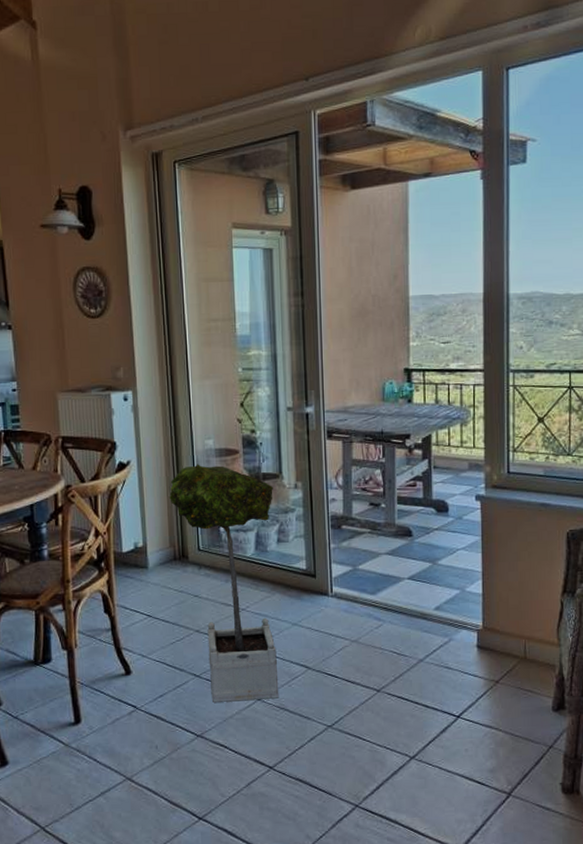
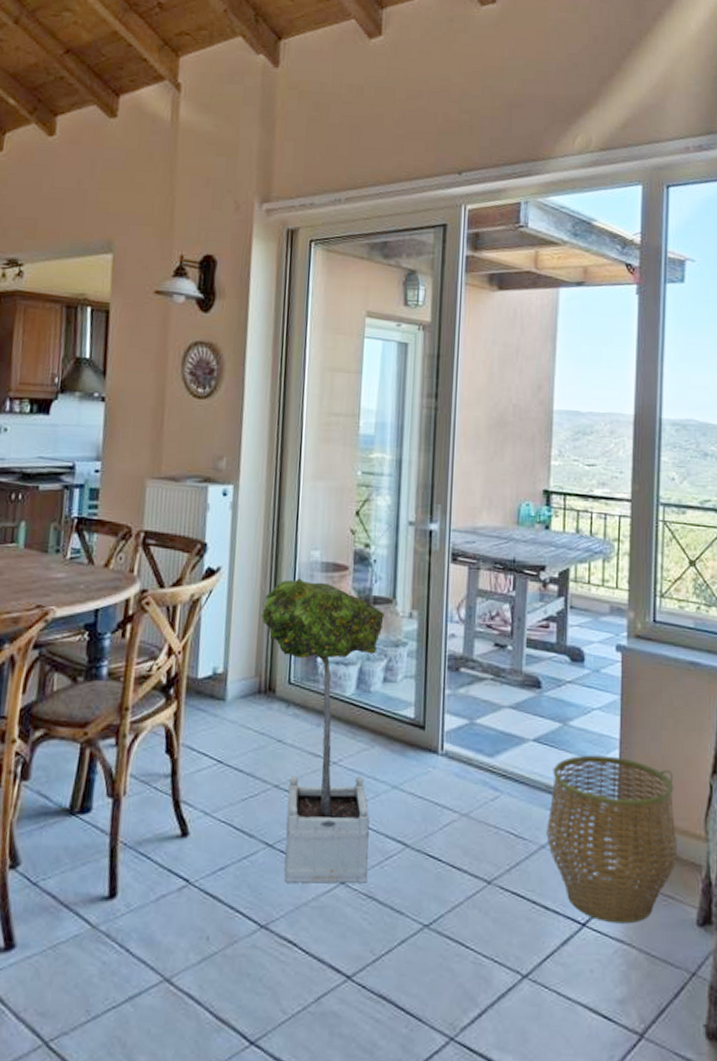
basket: none [423,585,535,714] -> present [546,755,678,924]

